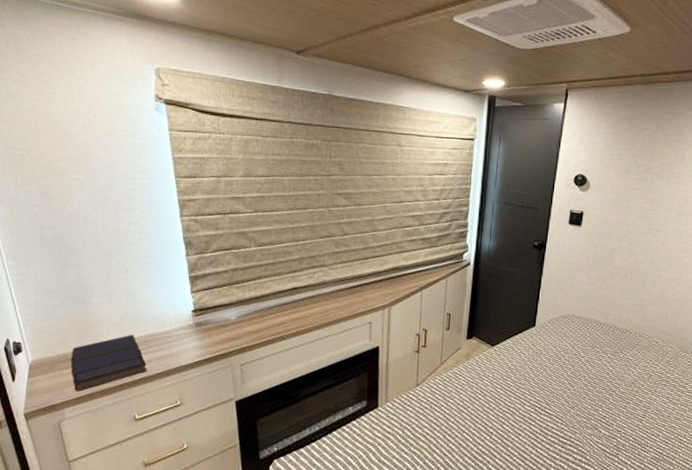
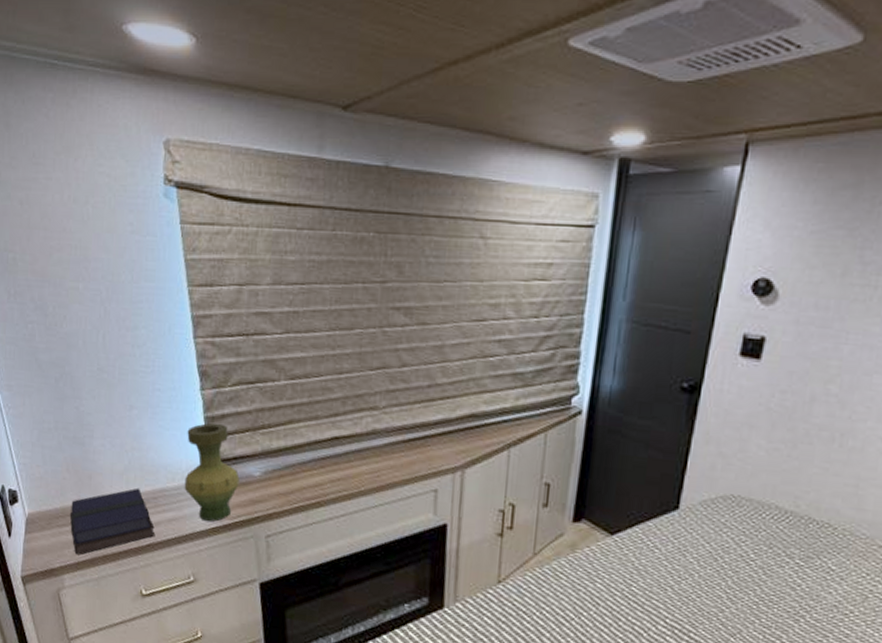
vase: none [172,280,219,357] -> present [184,422,240,522]

